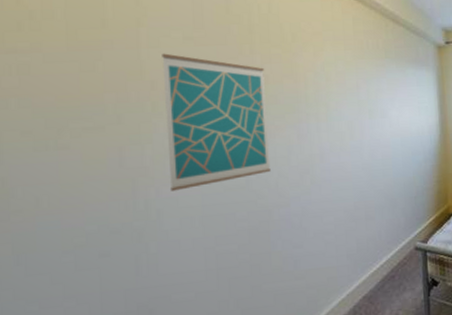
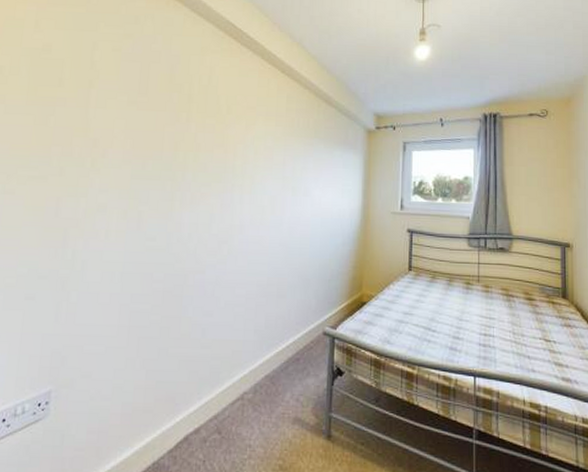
wall art: present [162,53,271,191] -> none [96,114,197,245]

